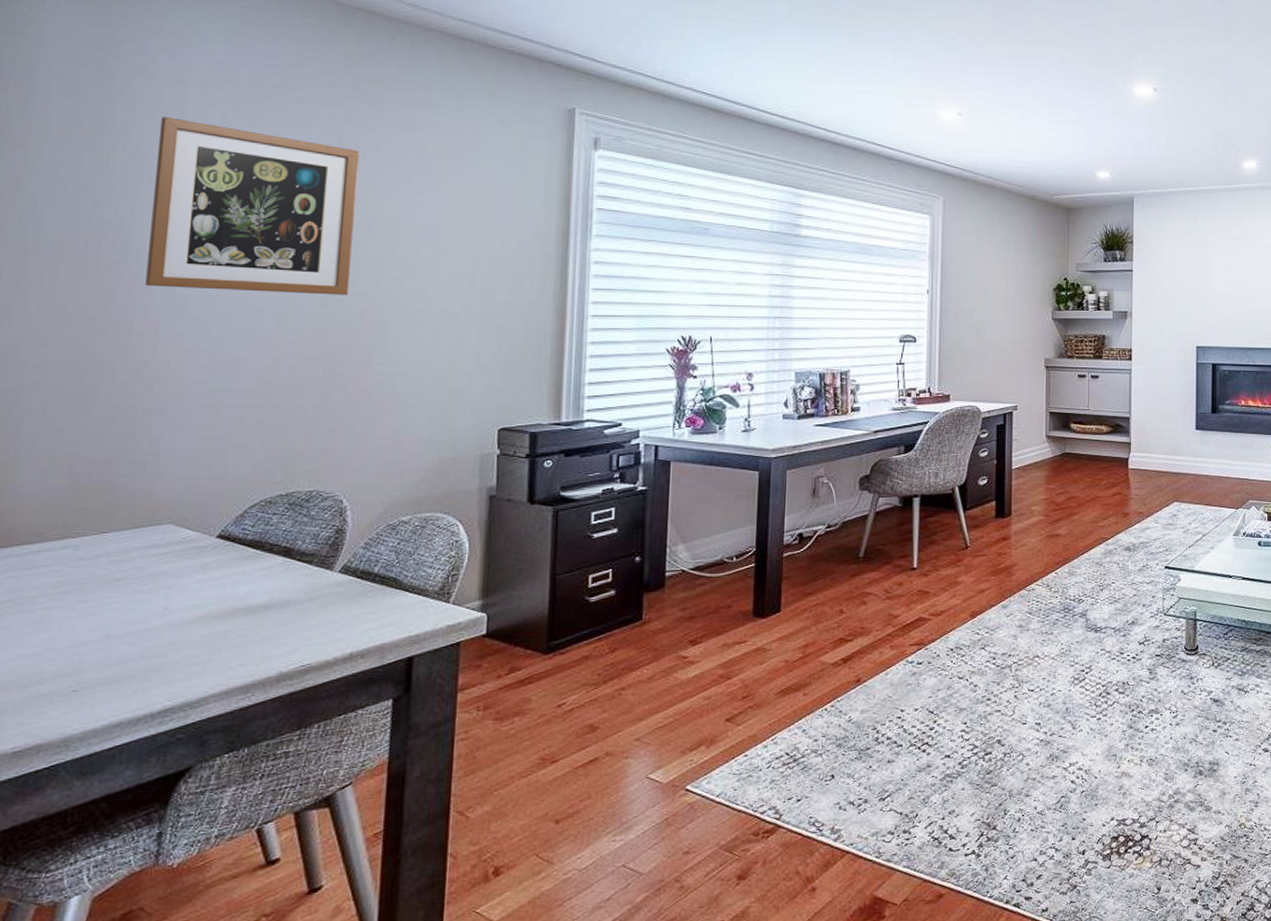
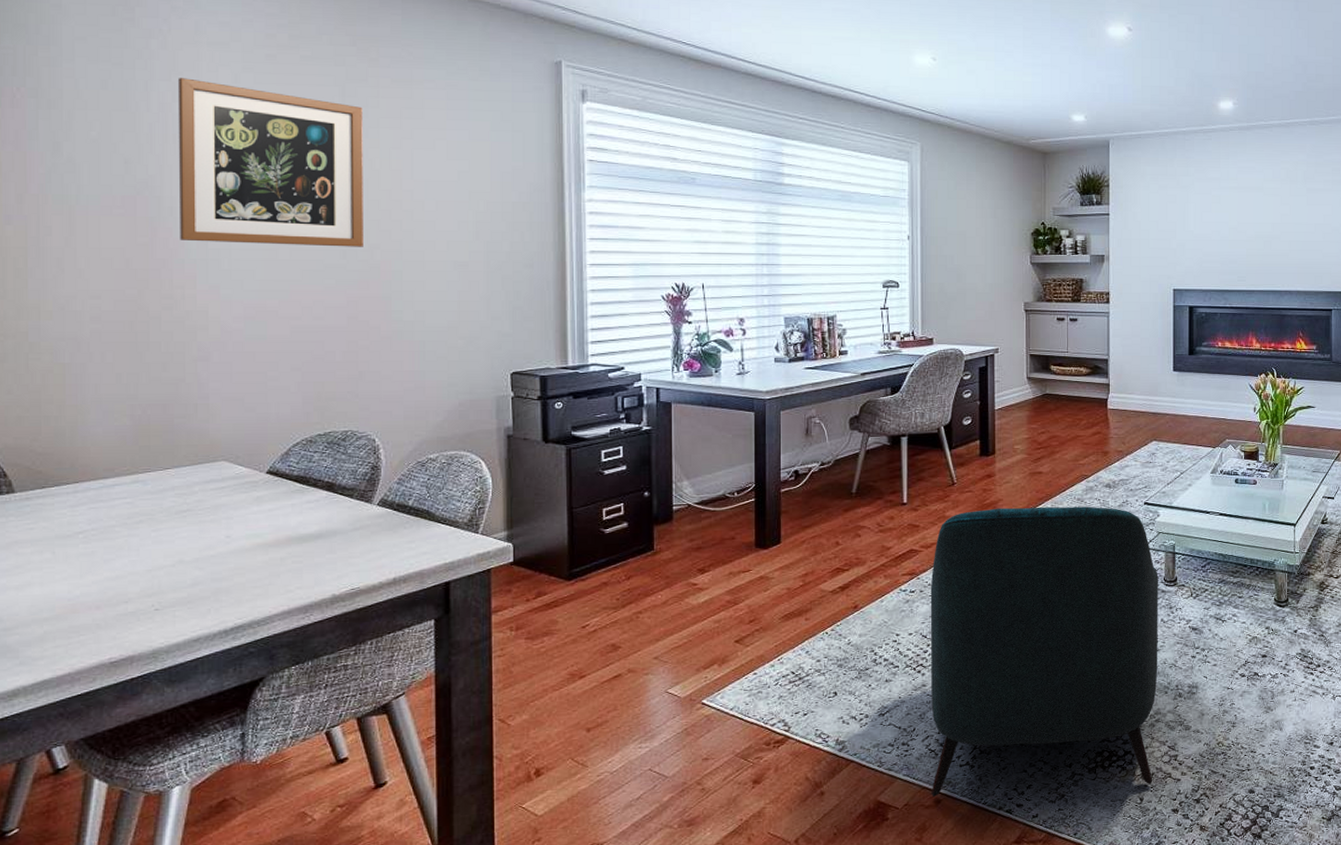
armchair: none [933,570,1179,891] -> present [930,506,1158,798]

